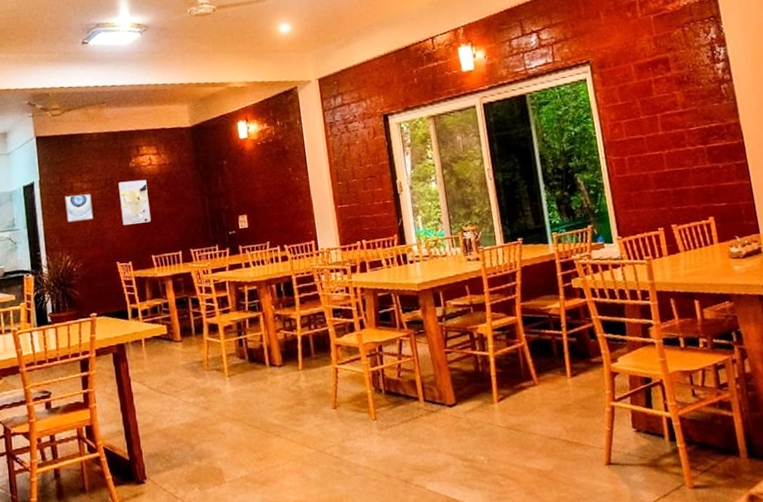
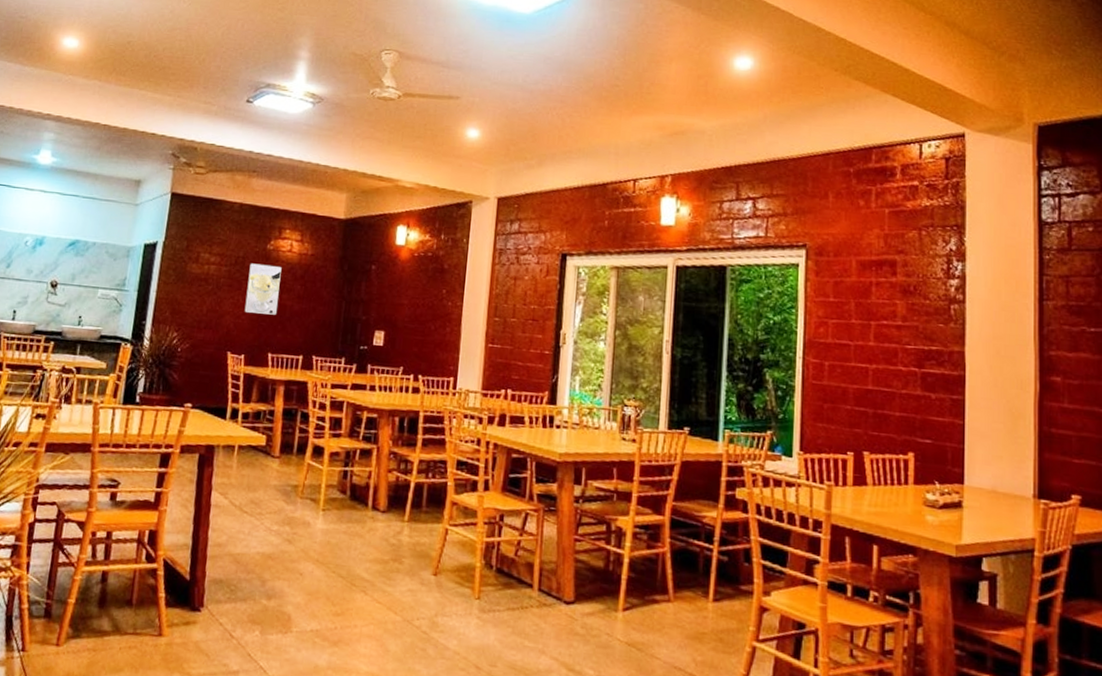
wall art: present [64,194,94,223] -> none [183,266,217,298]

